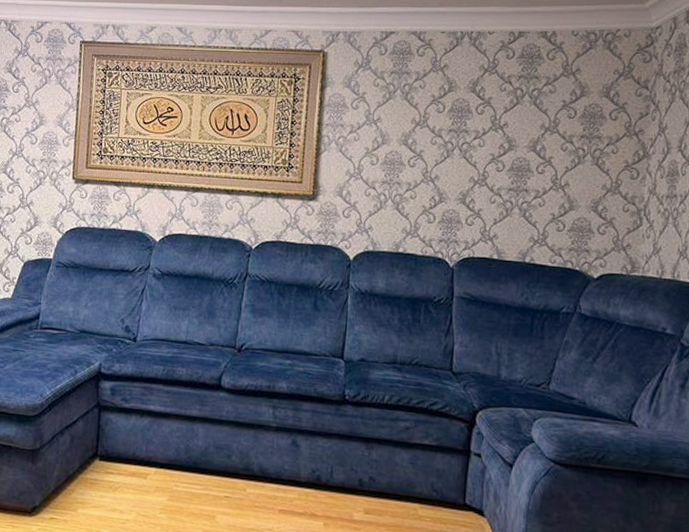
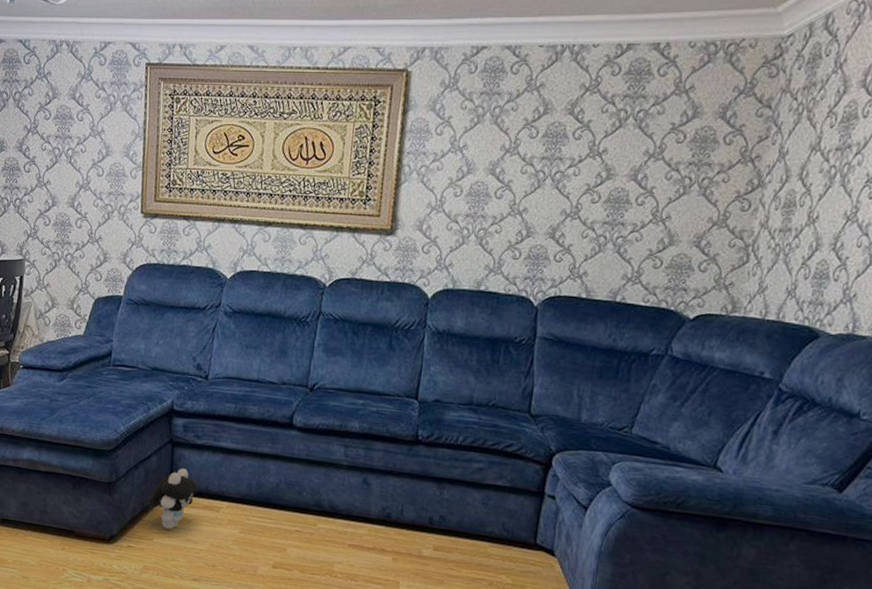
plush toy: none [73,433,126,499] -> present [148,468,199,529]

